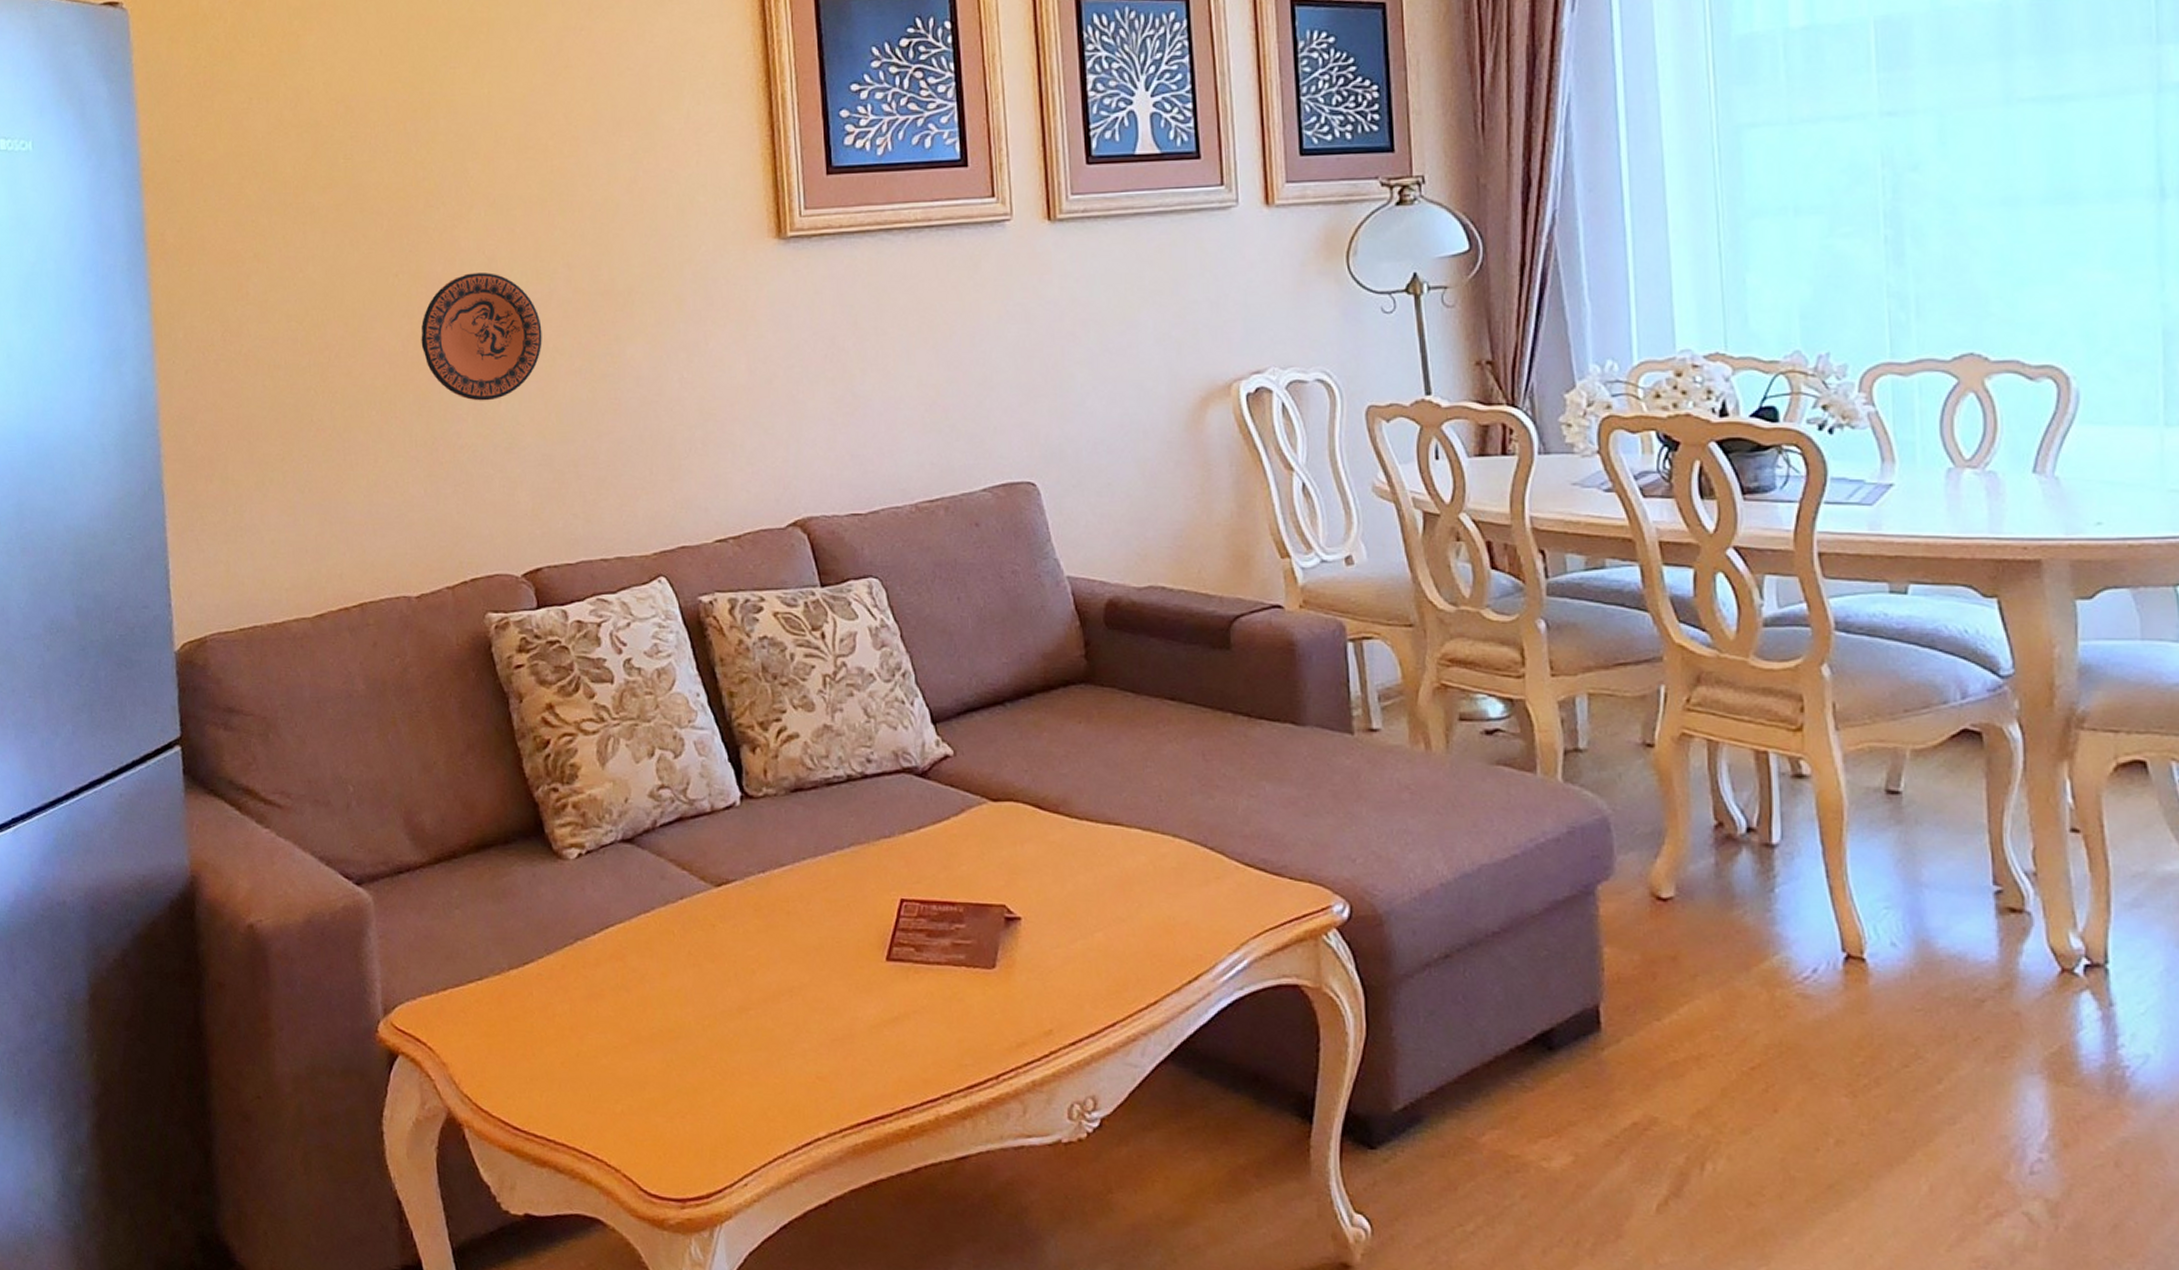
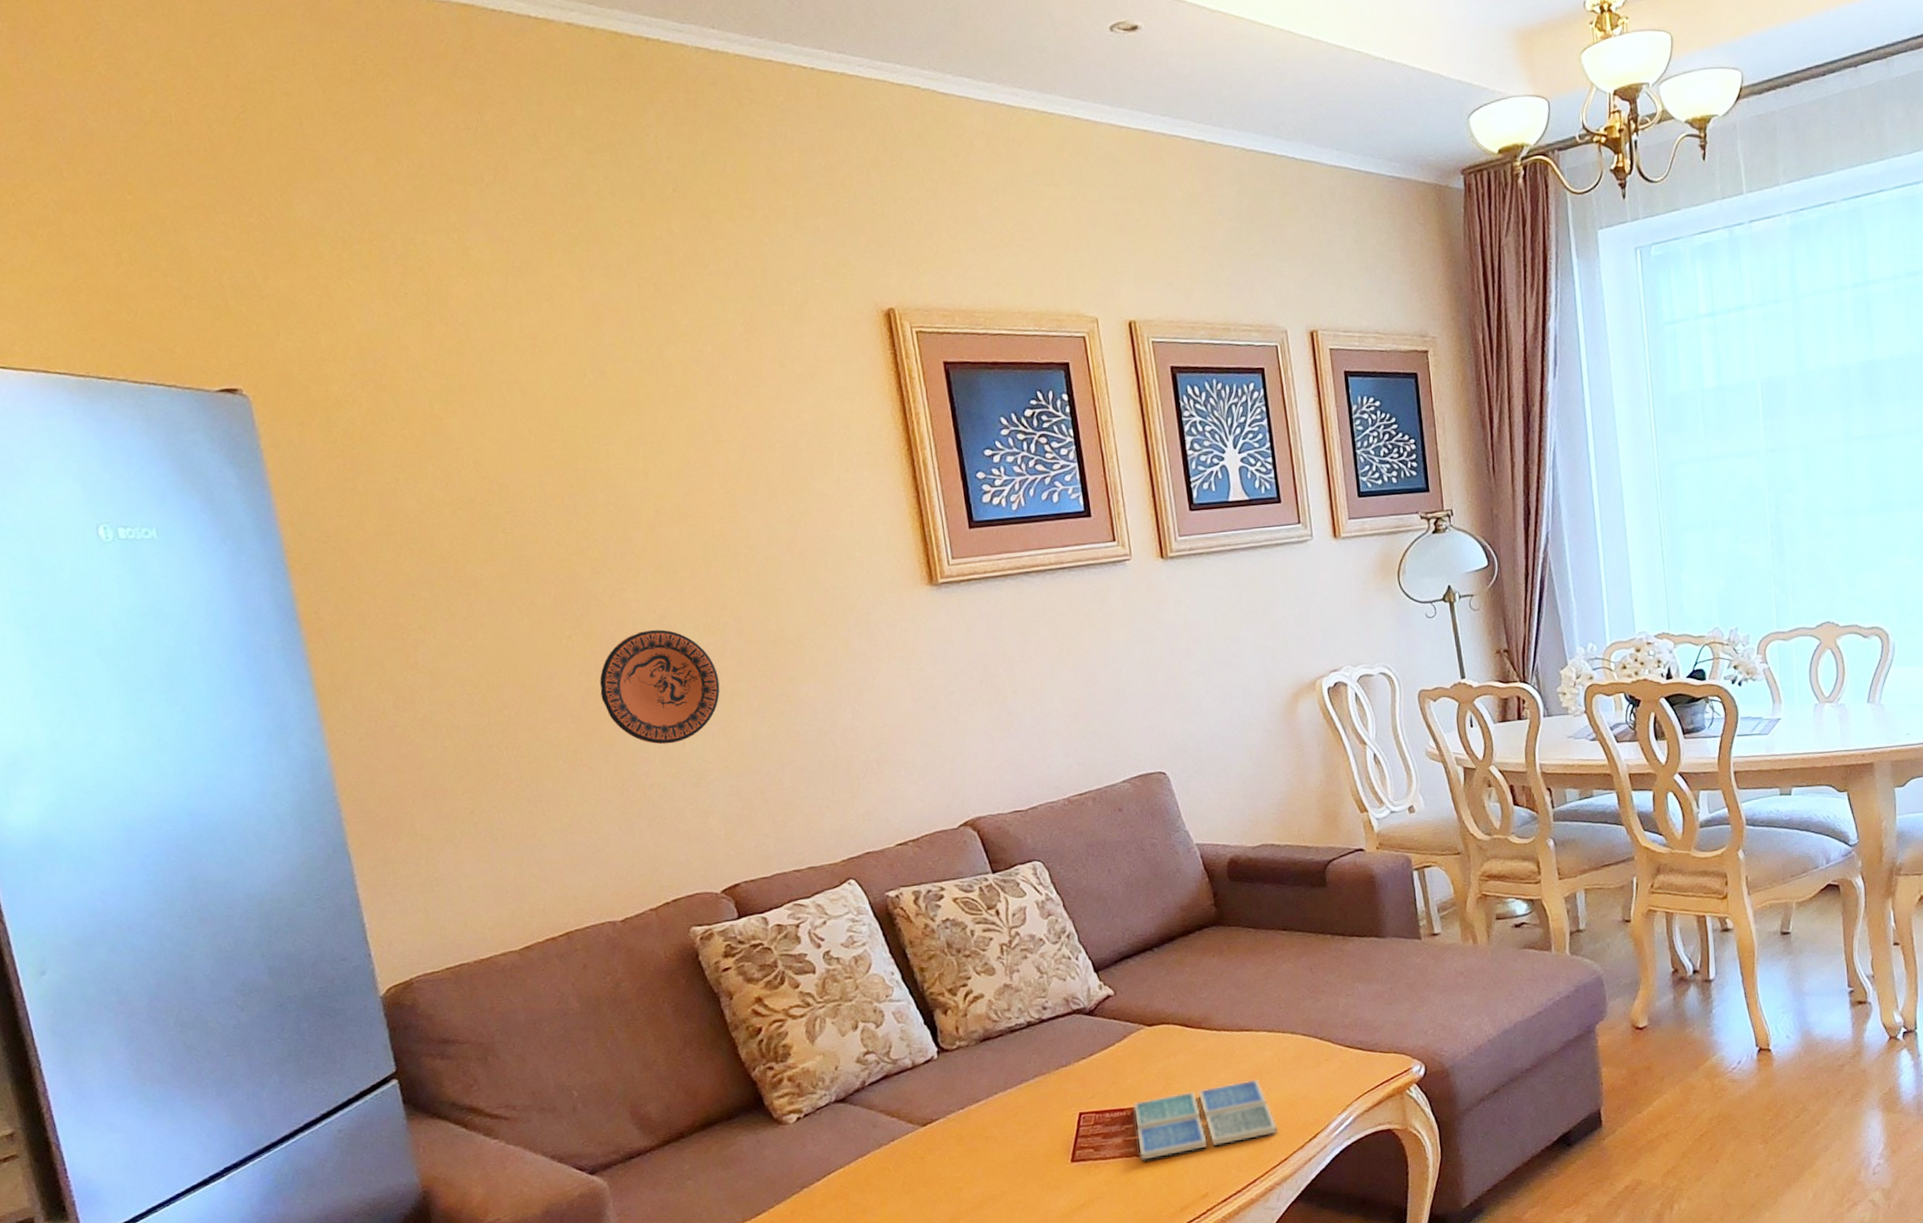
drink coaster: none [968,889,1147,974] -> present [1134,1079,1278,1160]

